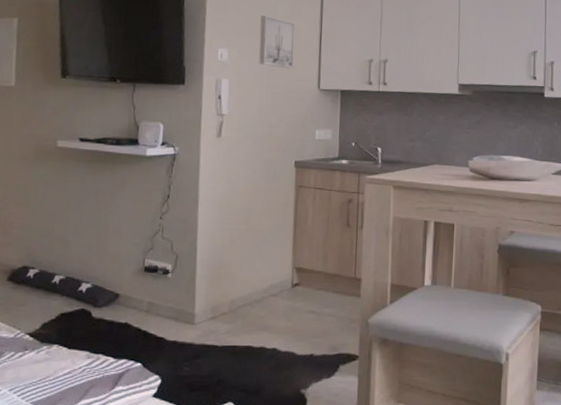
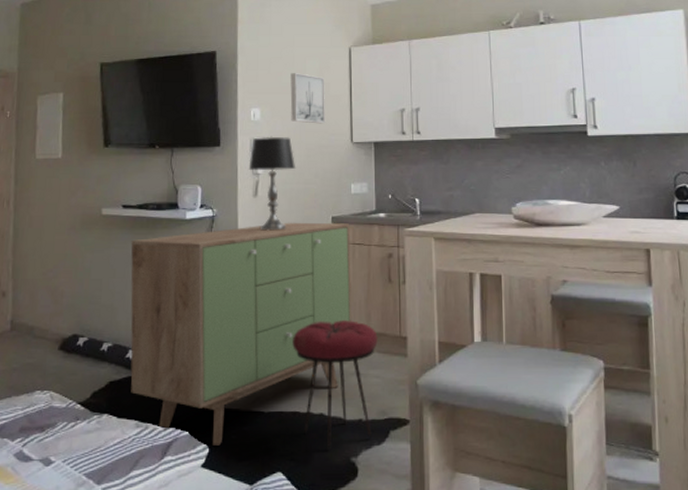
sideboard: none [83,164,312,377] -> present [130,222,352,446]
table lamp: none [213,77,262,172] -> present [249,136,296,231]
stool: none [249,261,333,382] -> present [292,321,378,450]

